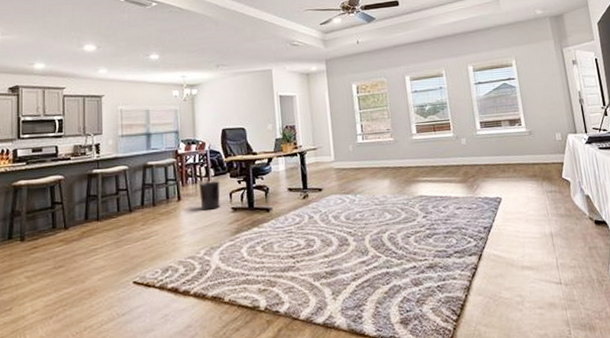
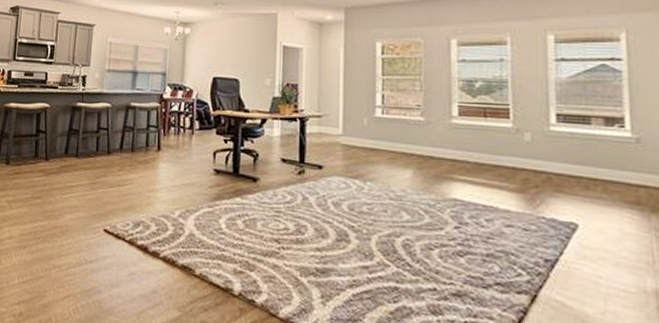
waste bin: present [199,181,220,212] -> none [180,135,204,169]

